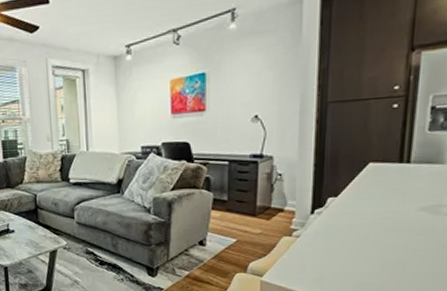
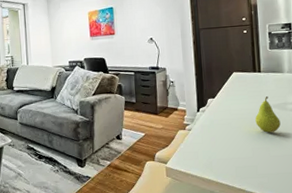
fruit: none [391,195,428,243] -> present [255,96,281,133]

